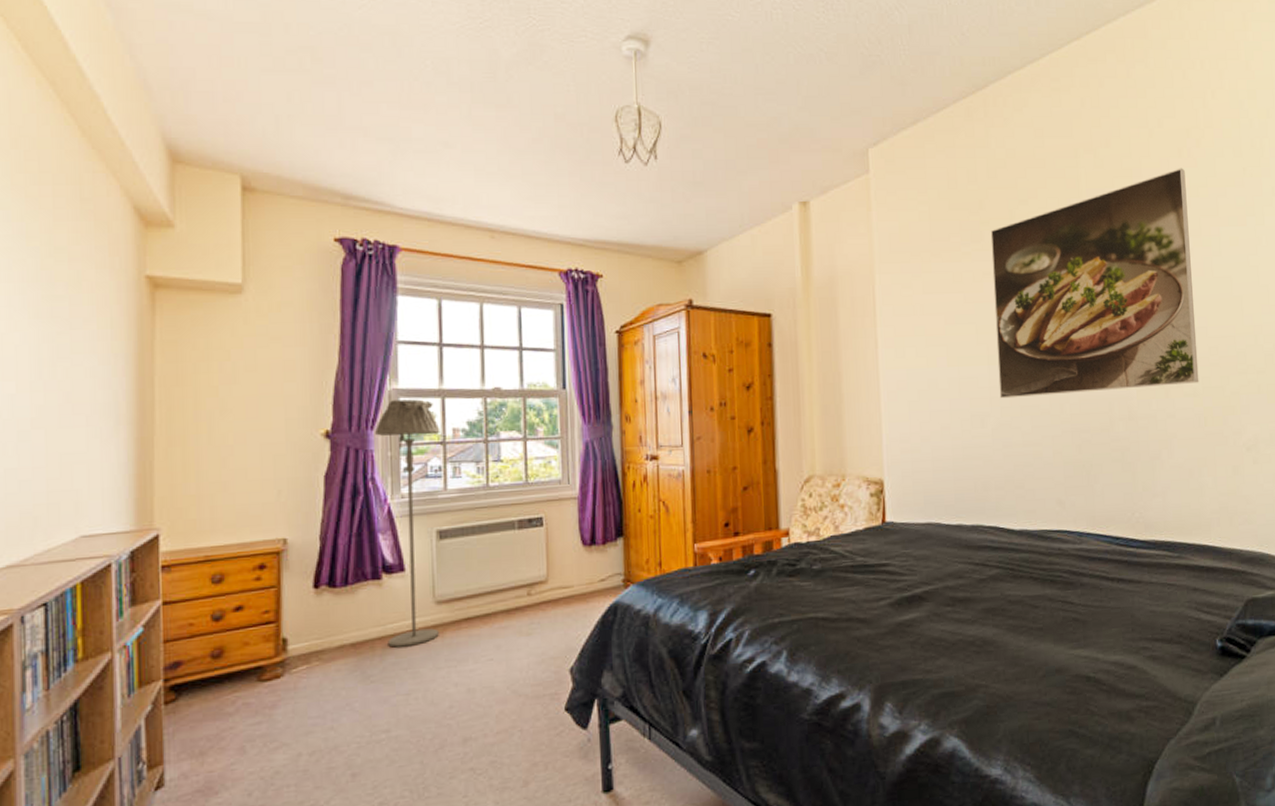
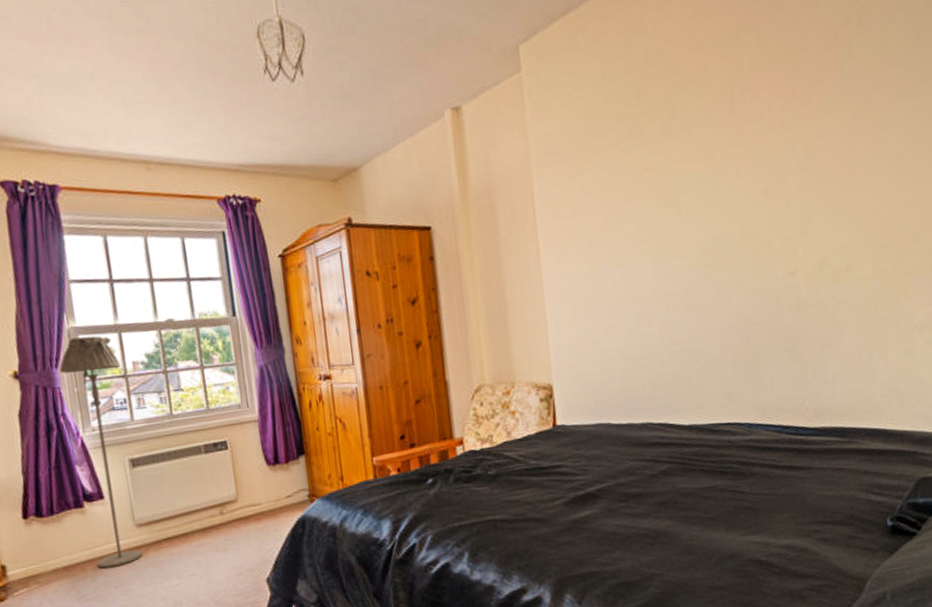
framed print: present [990,168,1199,399] -> none [649,38,870,297]

